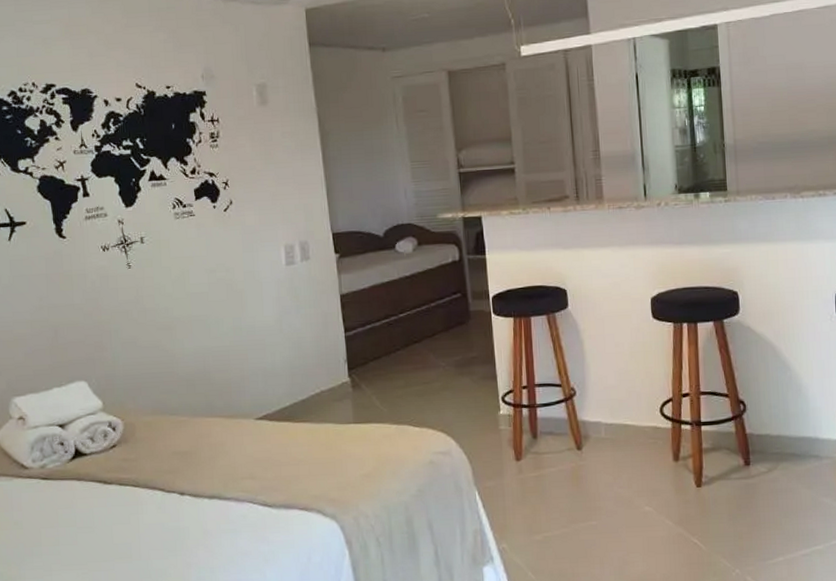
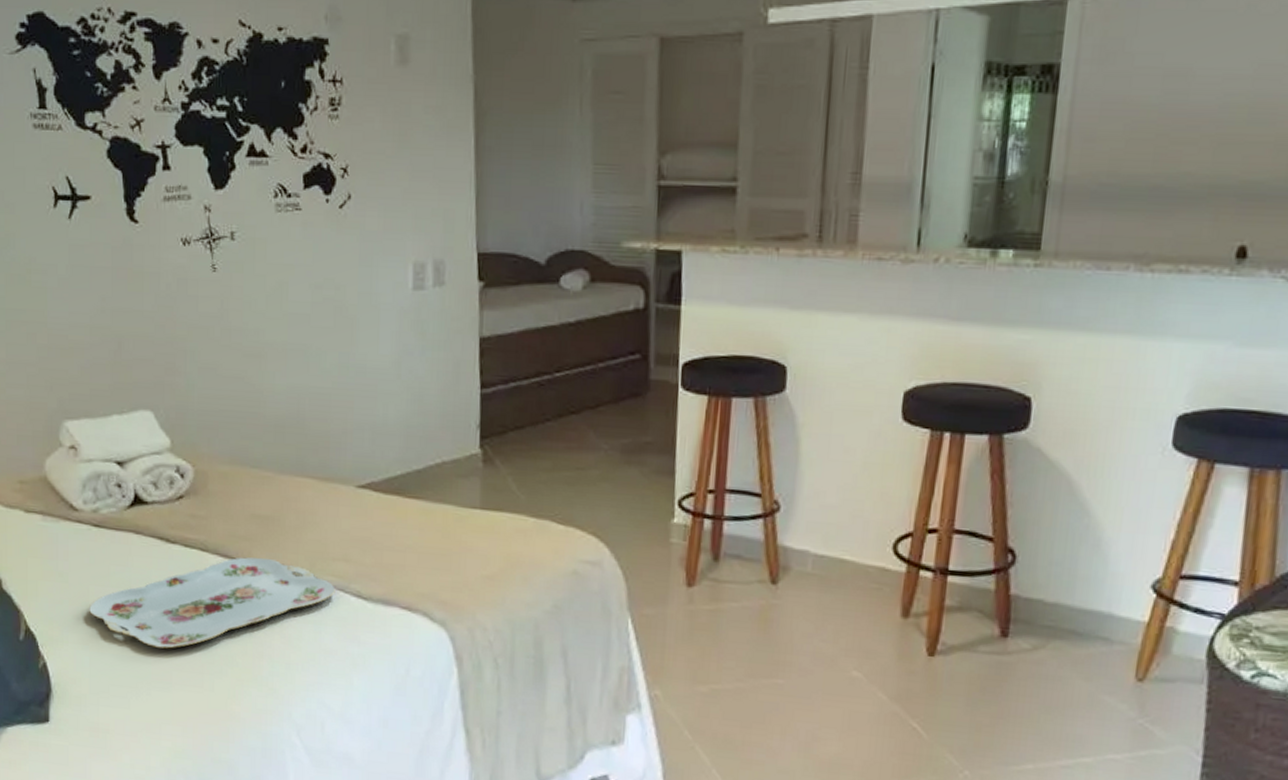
serving tray: none [42,486,246,572] -> present [89,557,336,649]

